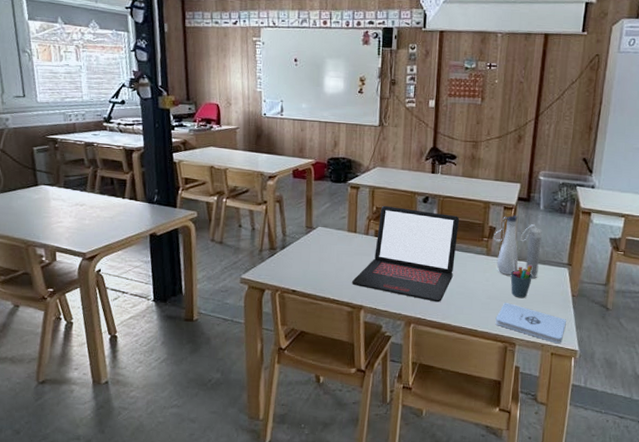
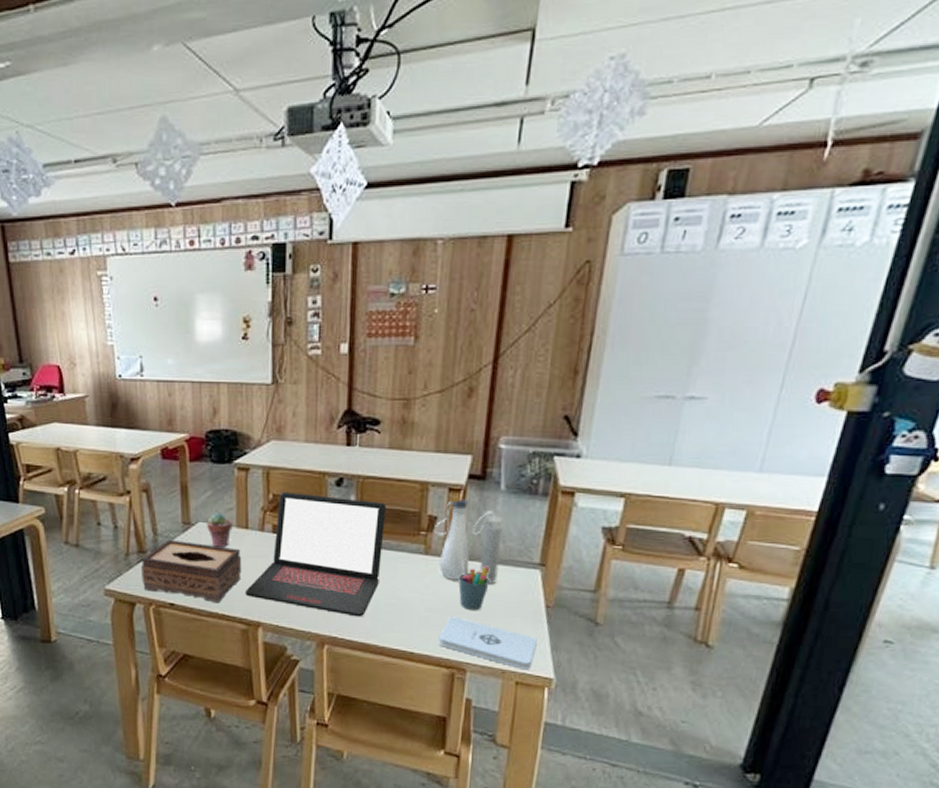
tissue box: none [271,239,351,291] -> present [140,539,242,604]
potted succulent: none [324,219,345,247] -> present [206,512,233,547]

